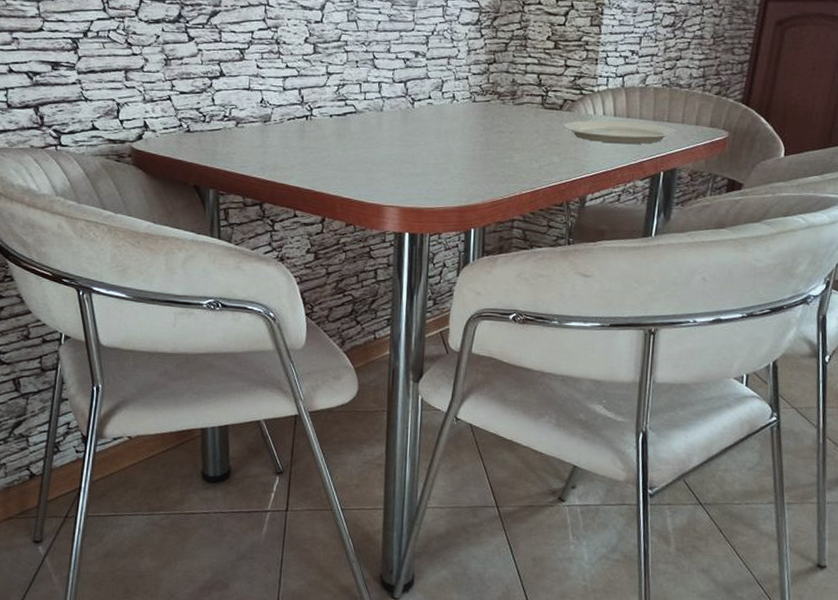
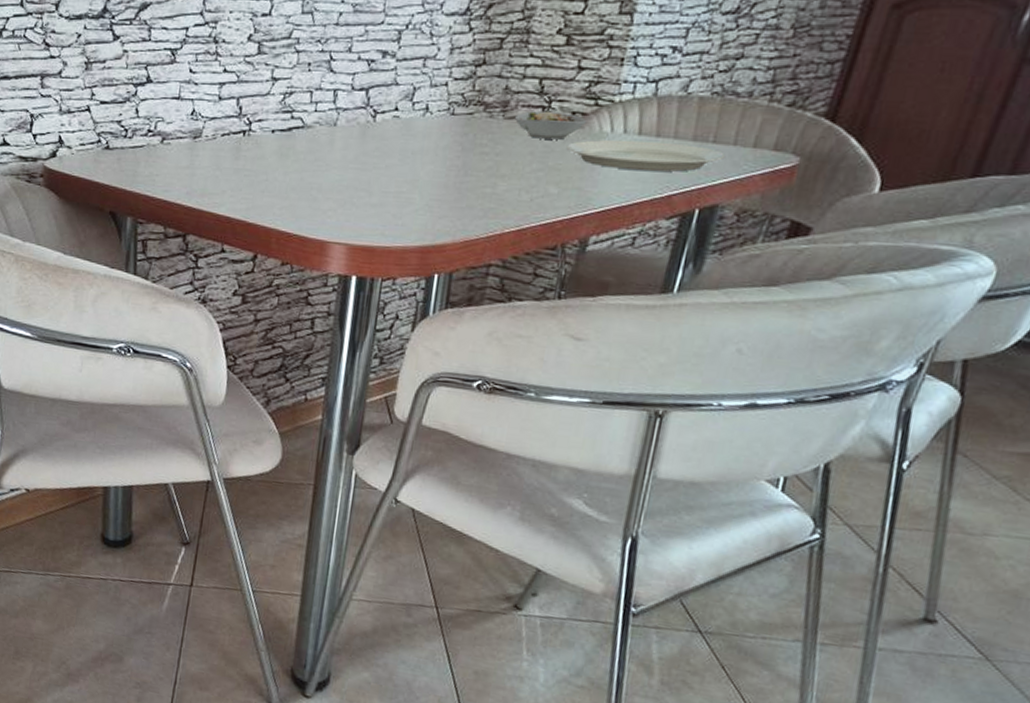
salad: none [522,98,576,121] -> present [515,111,587,140]

